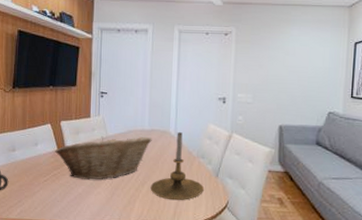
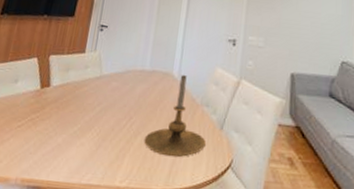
fruit basket: present [55,136,152,180] -> none [37,75,152,128]

